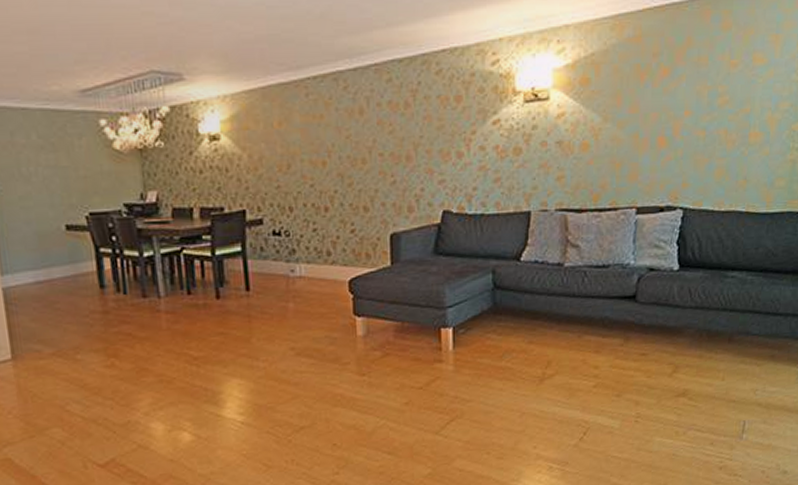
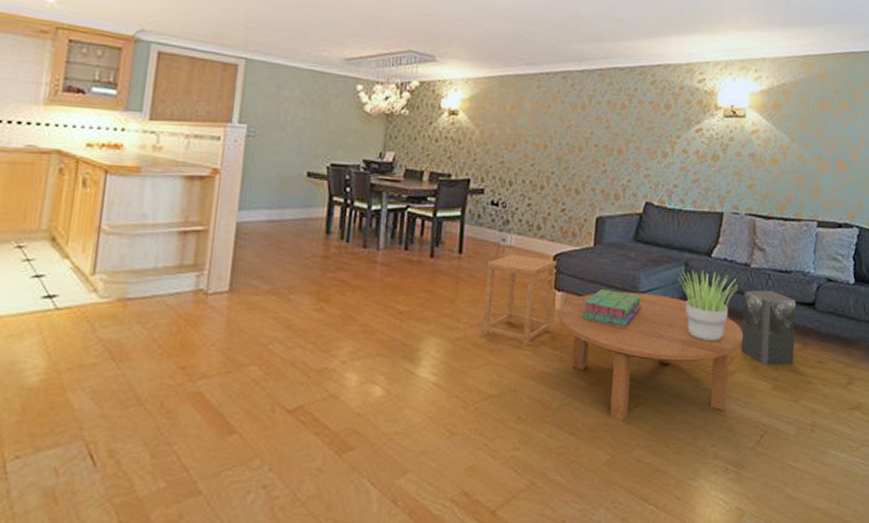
side table: none [277,283,356,377] -> present [481,254,557,347]
coffee table: none [361,307,561,436] -> present [558,292,744,421]
stack of books: none [385,308,449,345] -> present [581,288,641,328]
potted plant: none [486,276,551,348] -> present [678,270,738,341]
speaker: none [558,287,616,365] -> present [741,290,797,366]

